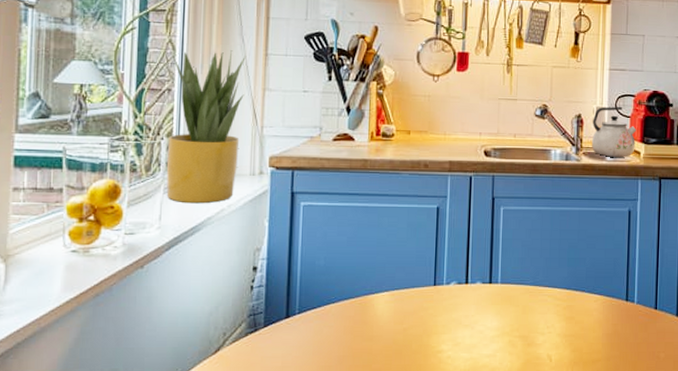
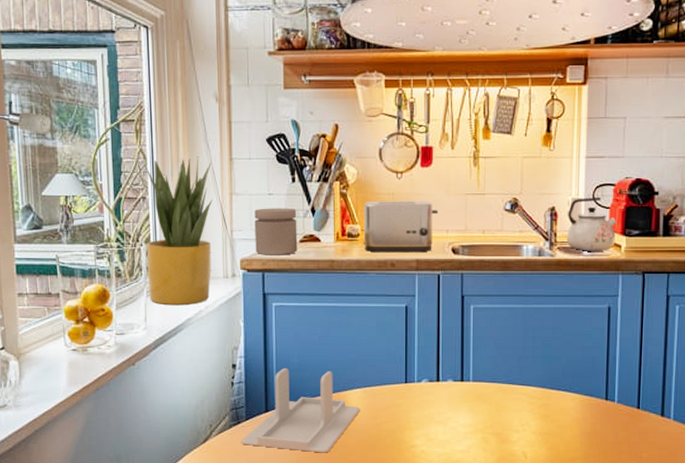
napkin holder: none [257,270,386,361] -> present [241,367,360,453]
jar: none [286,105,332,154] -> present [254,208,298,255]
toaster: none [398,102,473,155] -> present [363,201,439,253]

